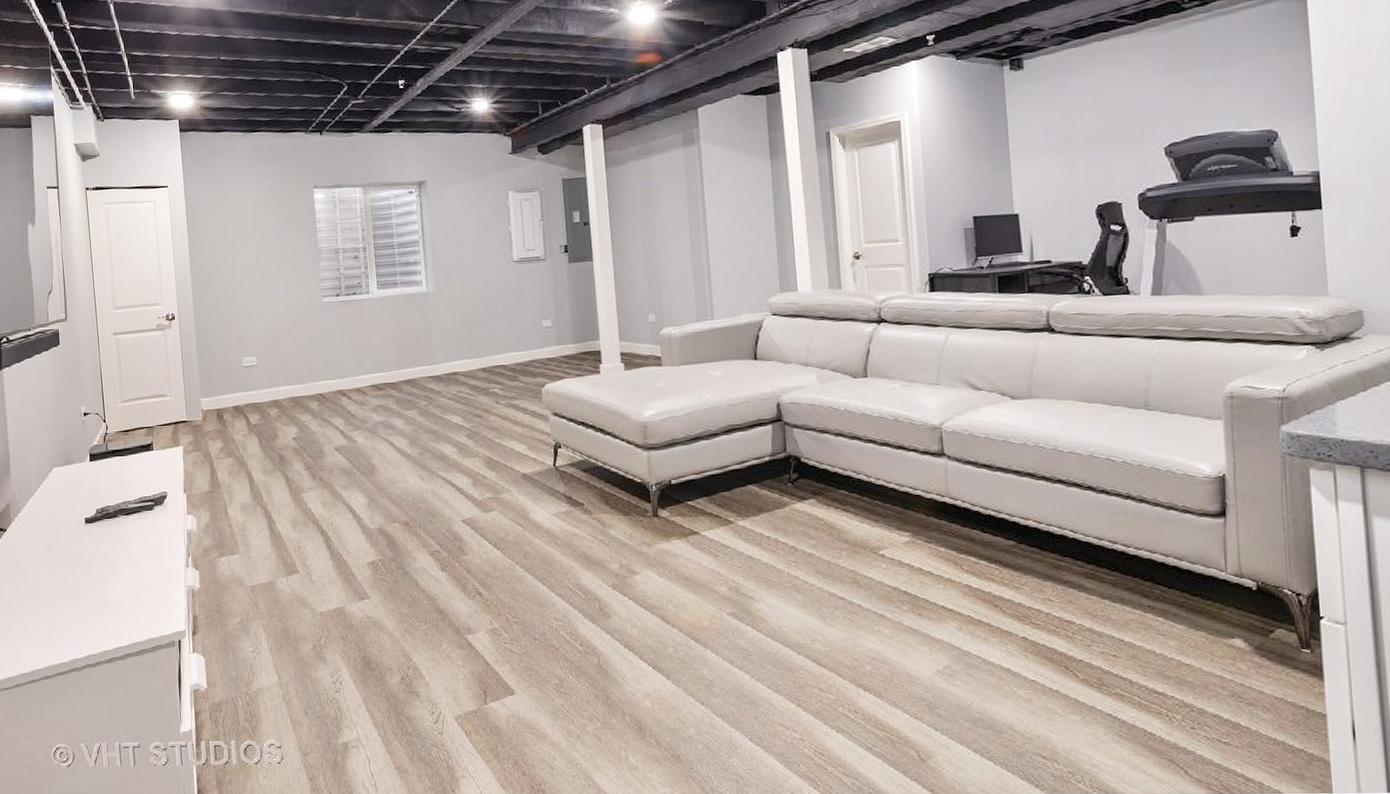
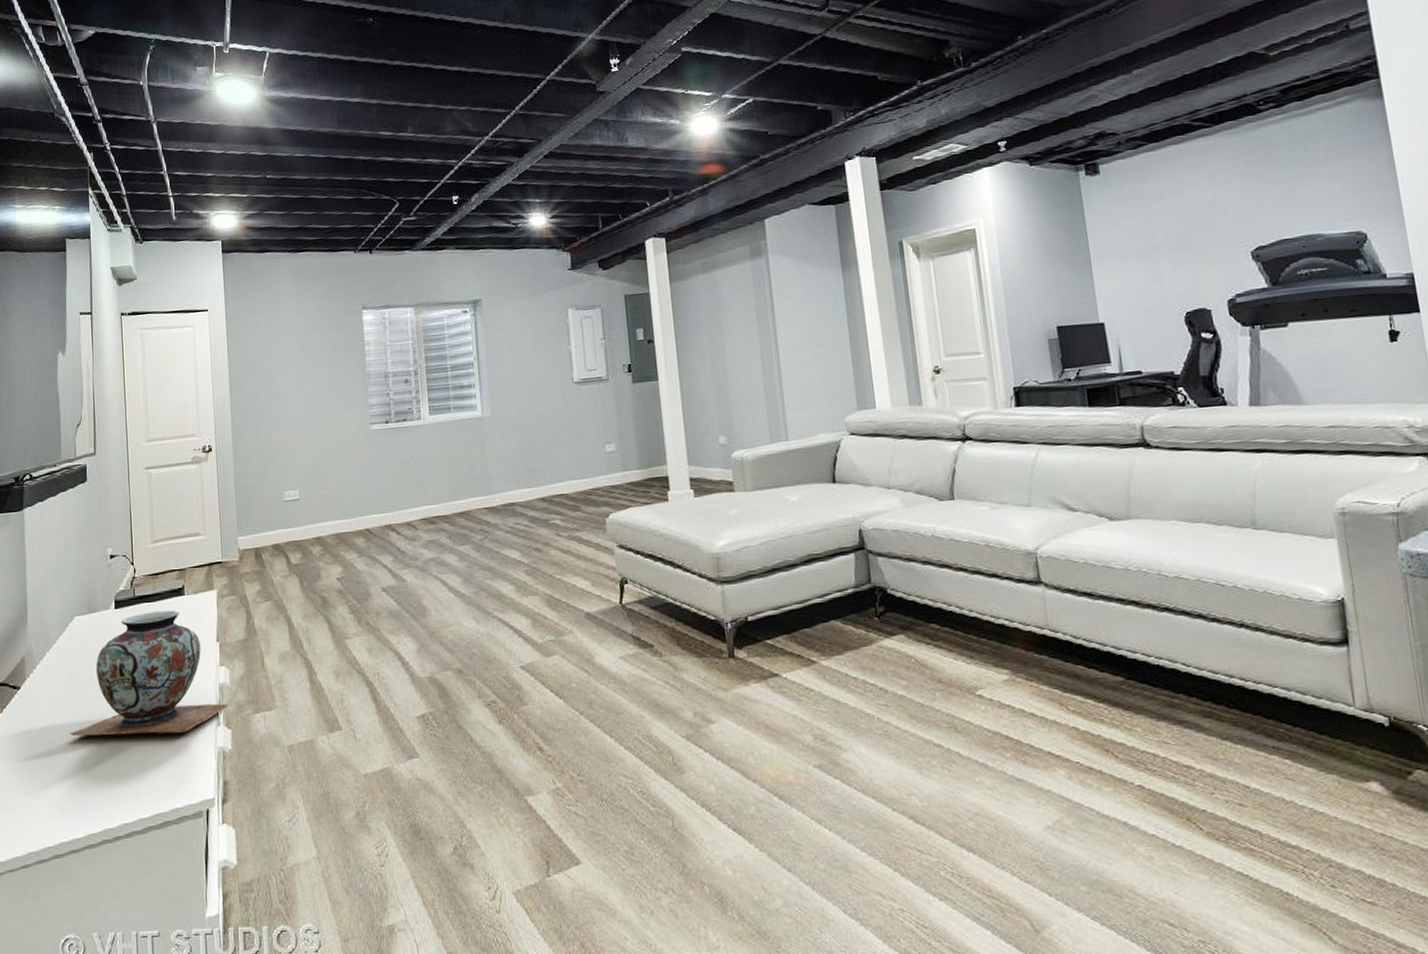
decorative vase: none [53,463,197,574] -> present [70,610,230,737]

